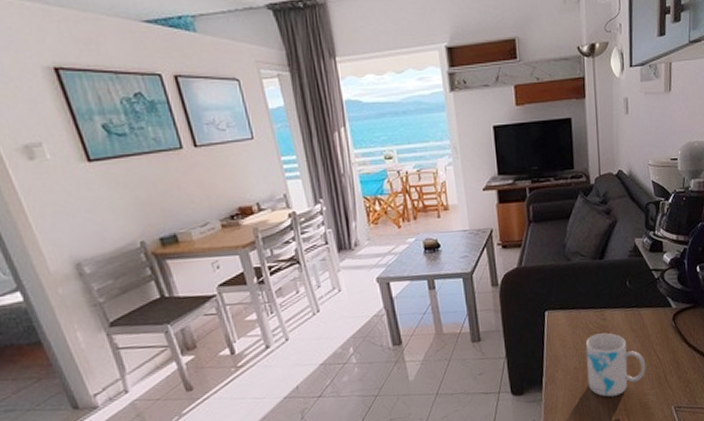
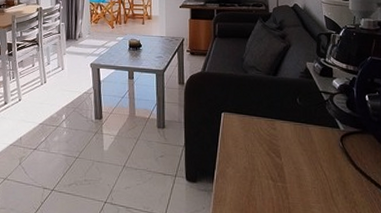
mug: present [586,333,646,397] -> none [255,140,312,202]

